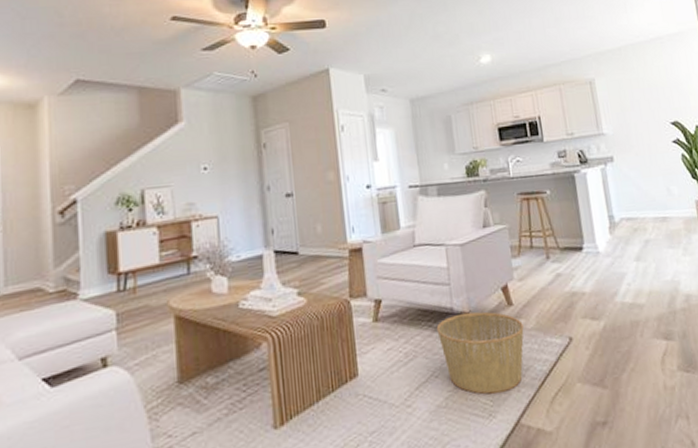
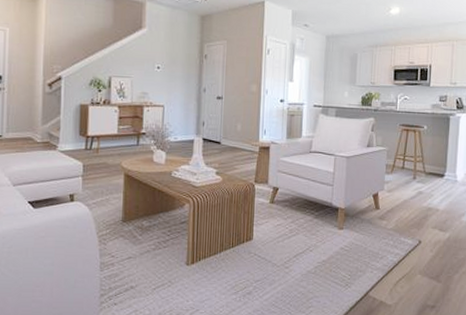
basket: present [436,311,524,395] -> none [317,209,385,270]

